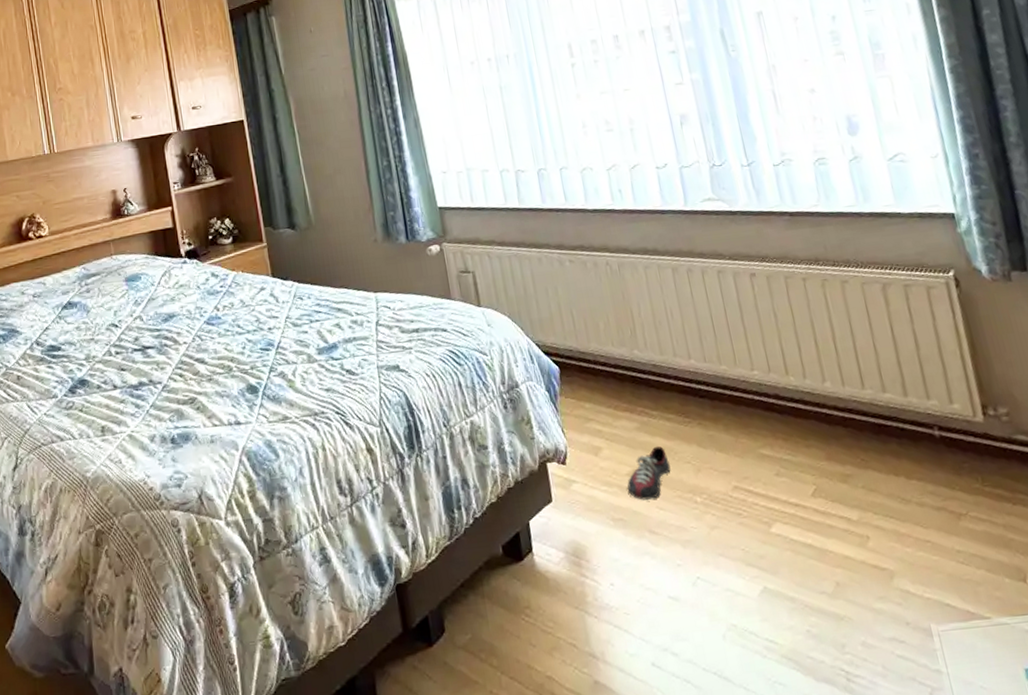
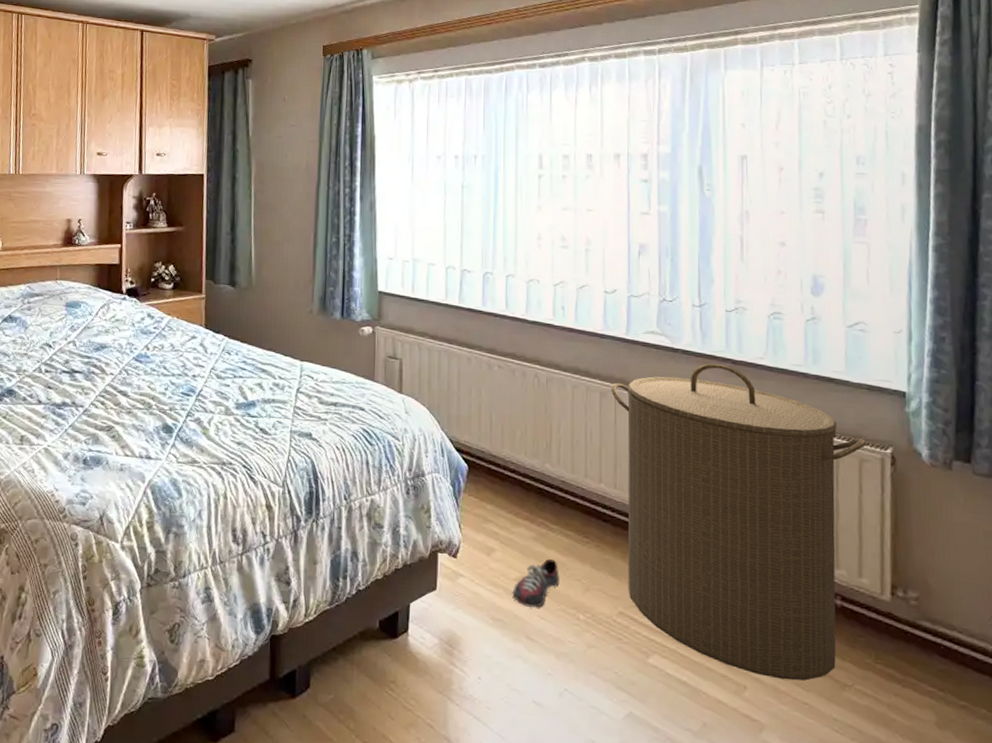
laundry hamper: none [681,218,948,522] -> present [611,362,867,681]

